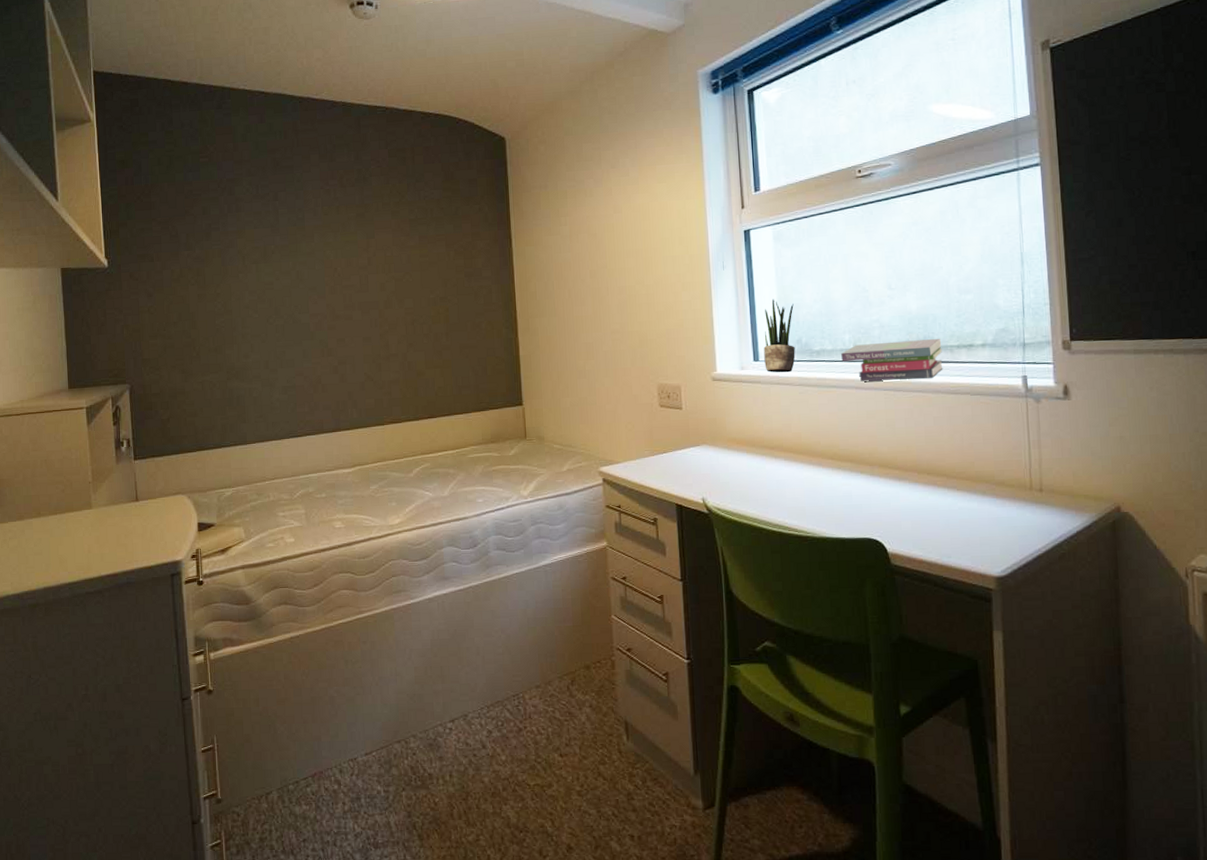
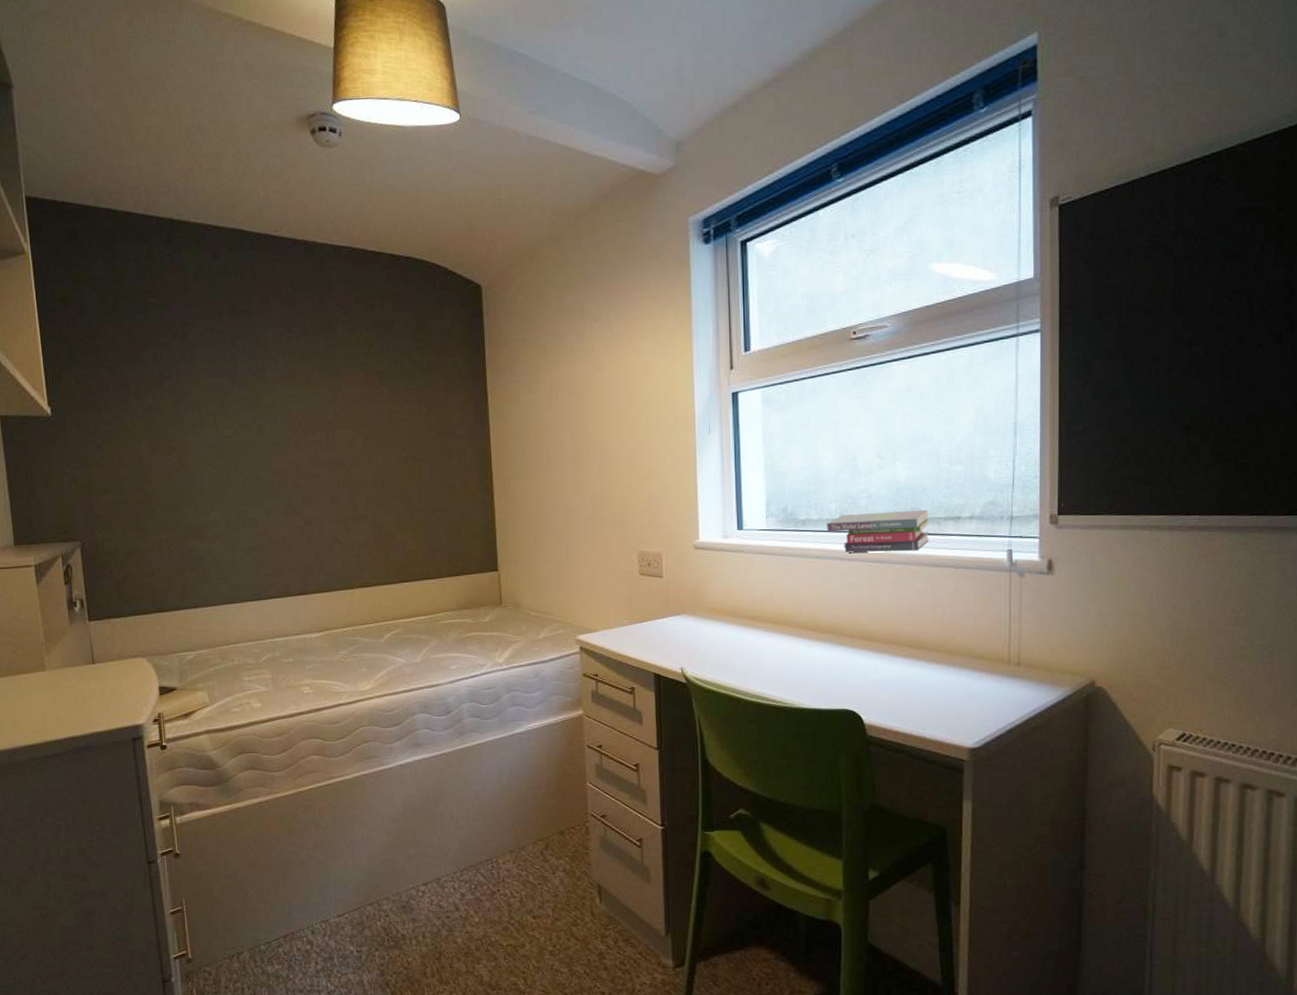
potted plant: present [763,298,796,373] -> none [748,465,781,543]

